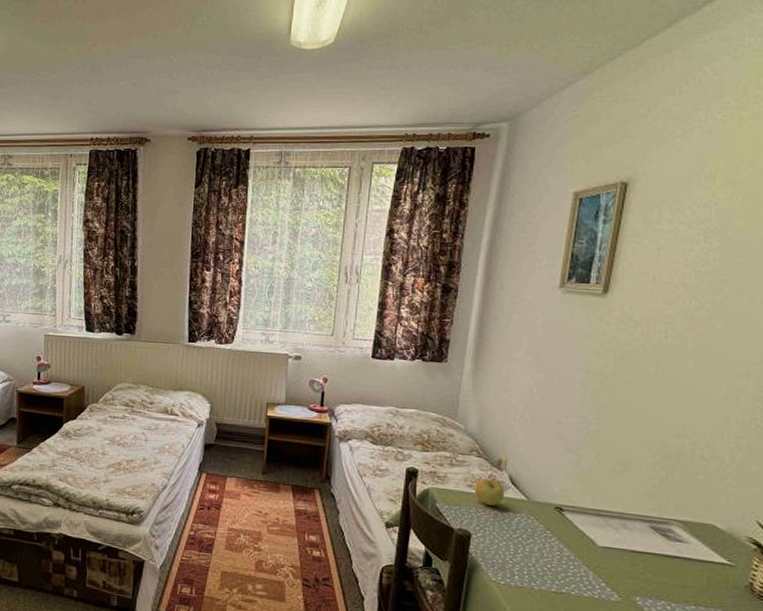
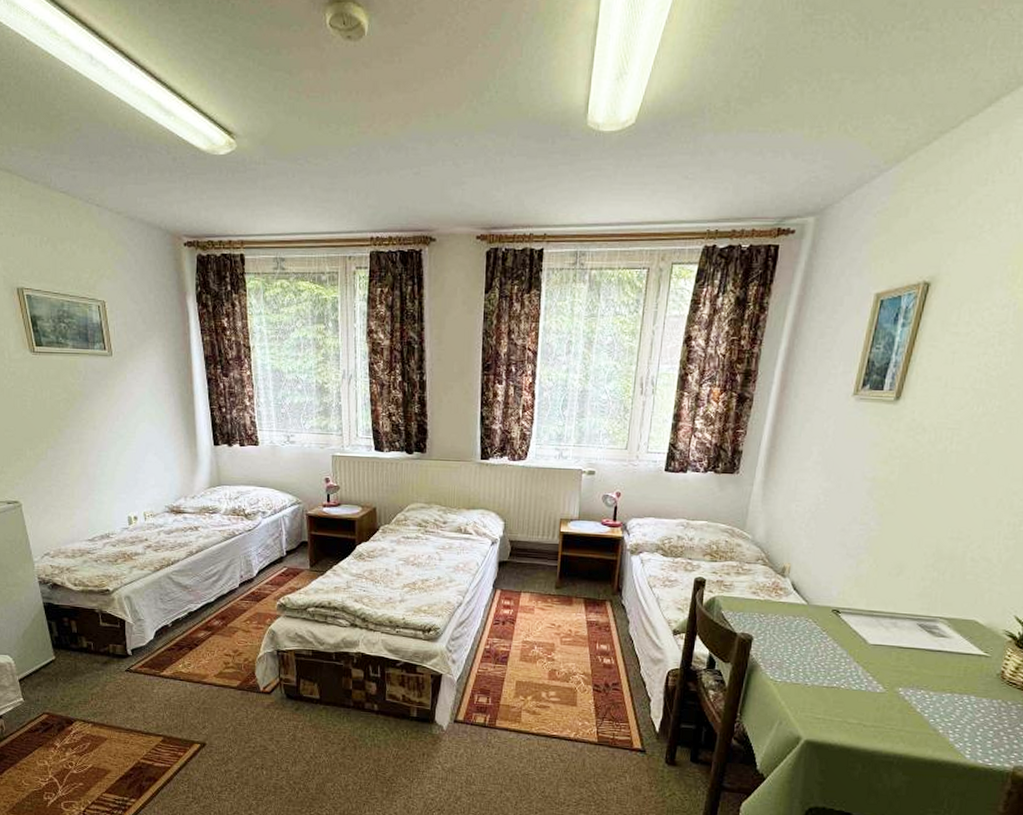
apple: present [474,478,505,506] -> none [758,585,787,610]

